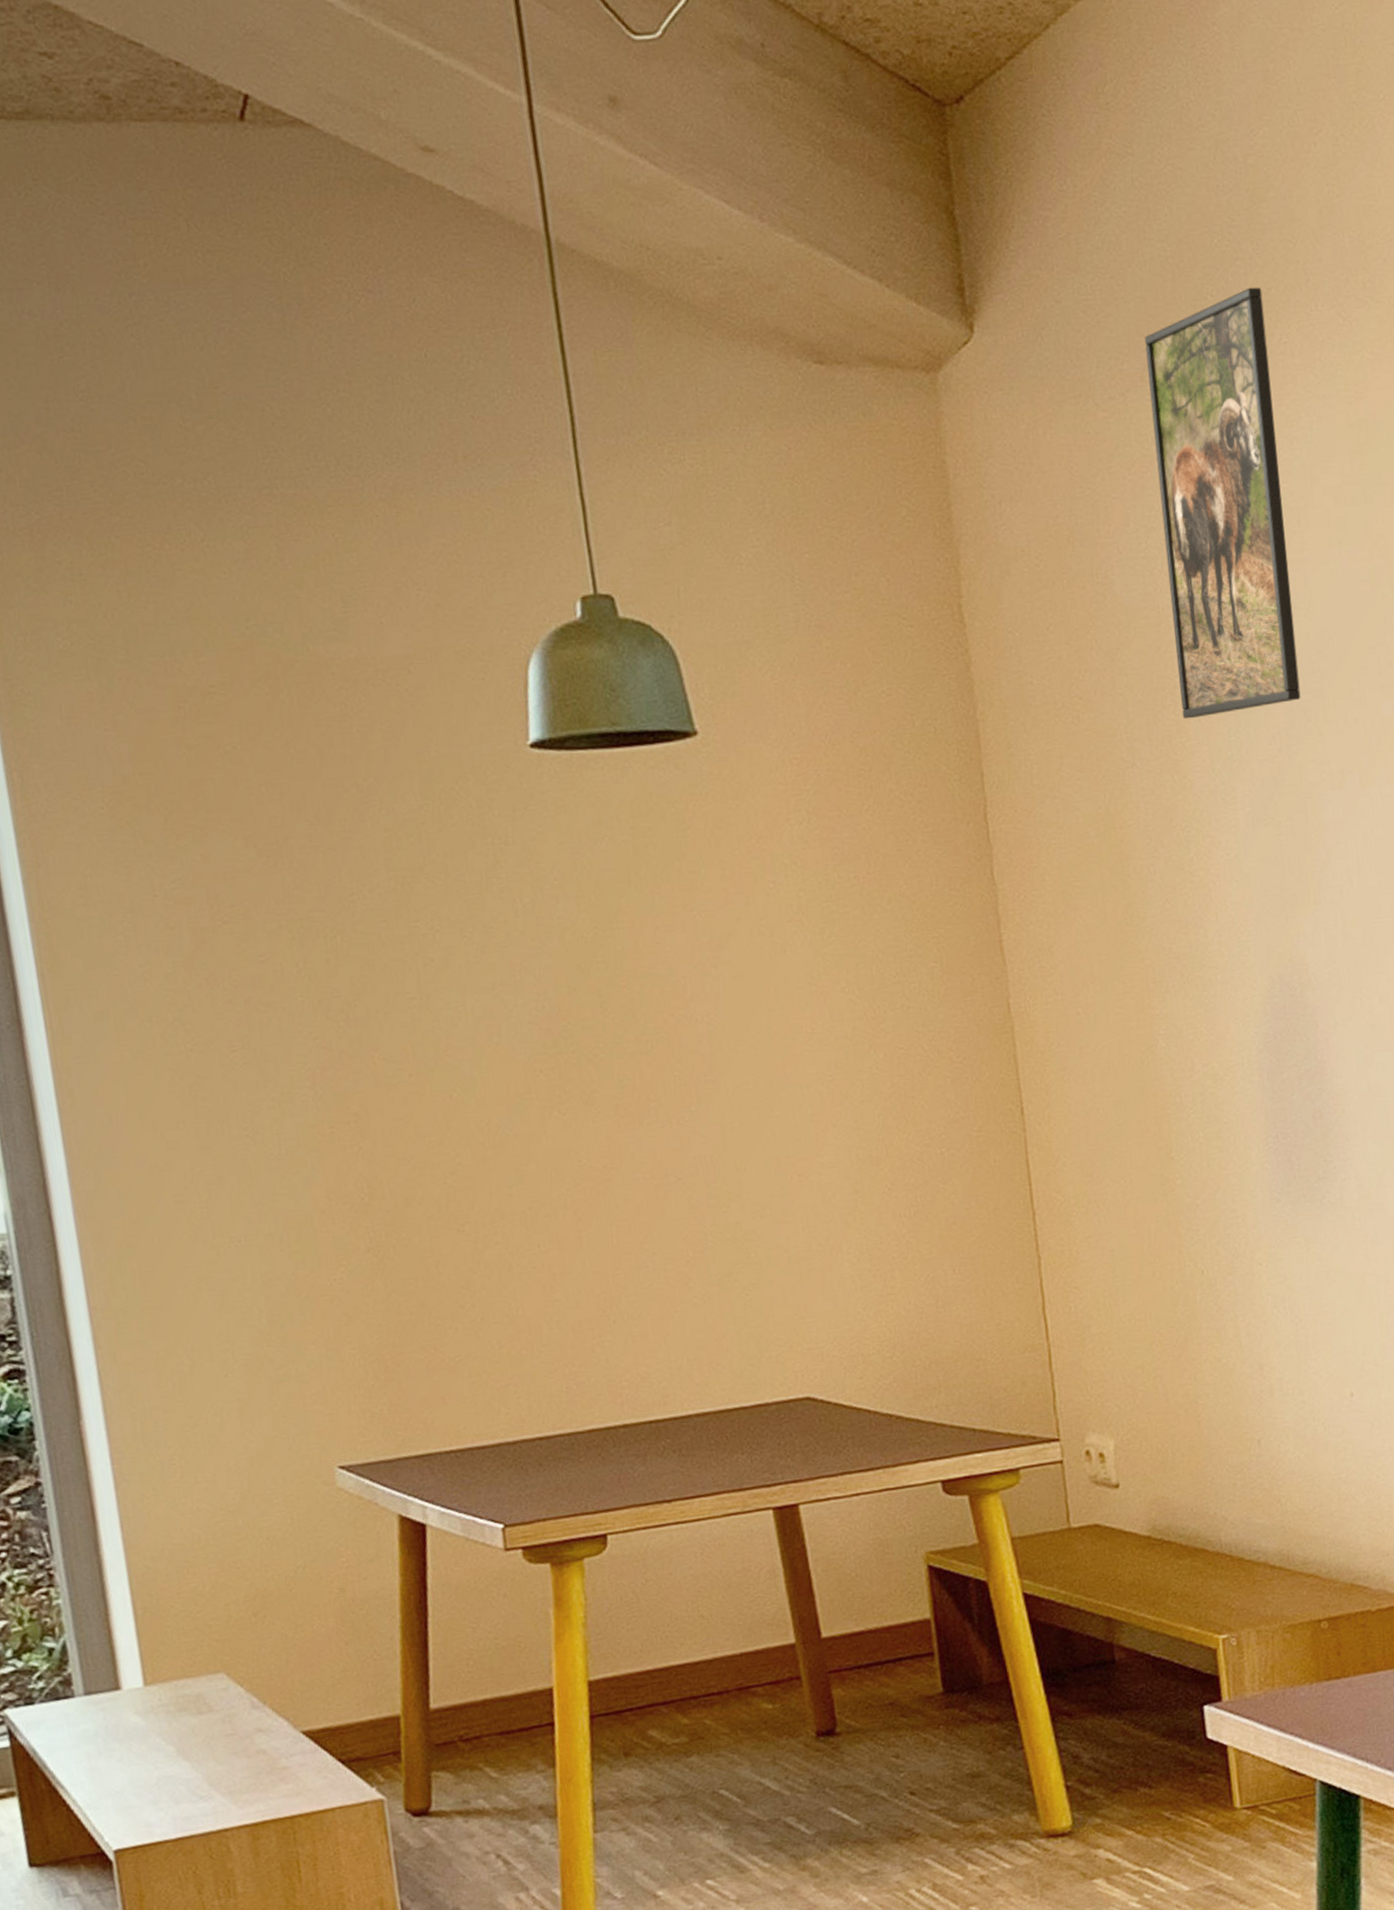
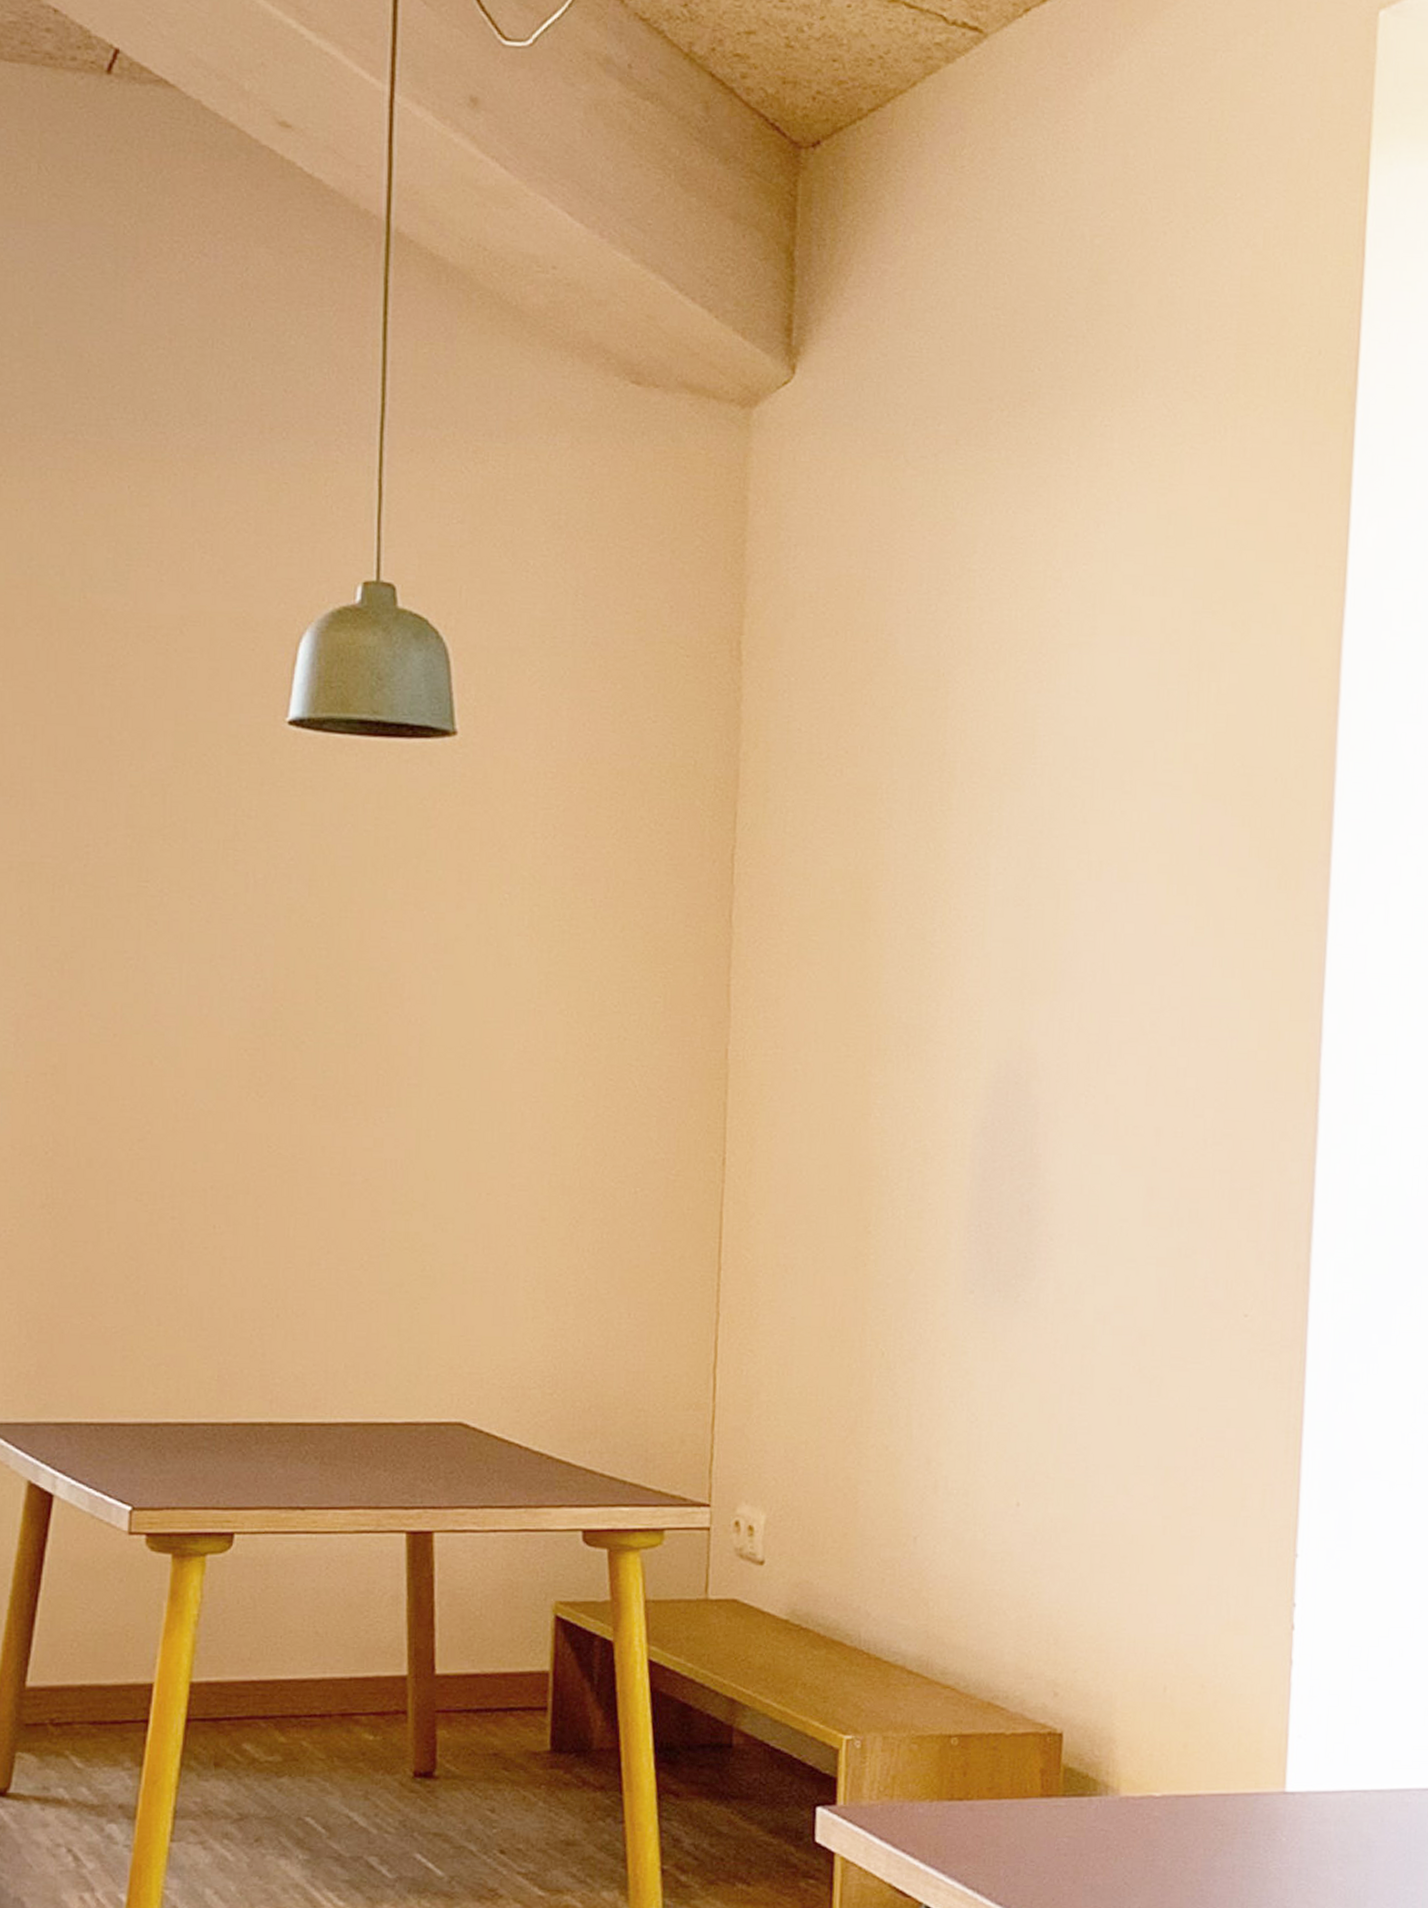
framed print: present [1145,287,1301,719] -> none [946,366,1090,788]

